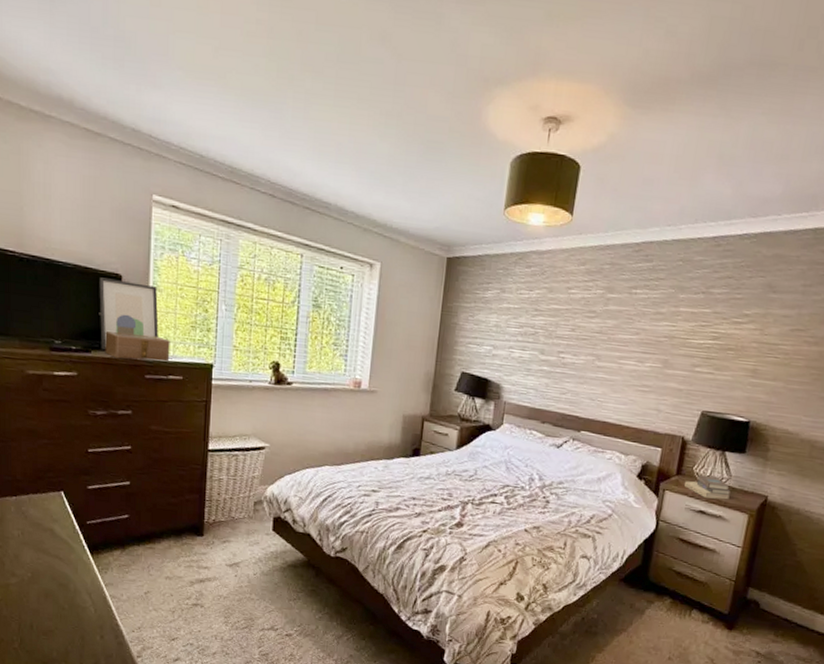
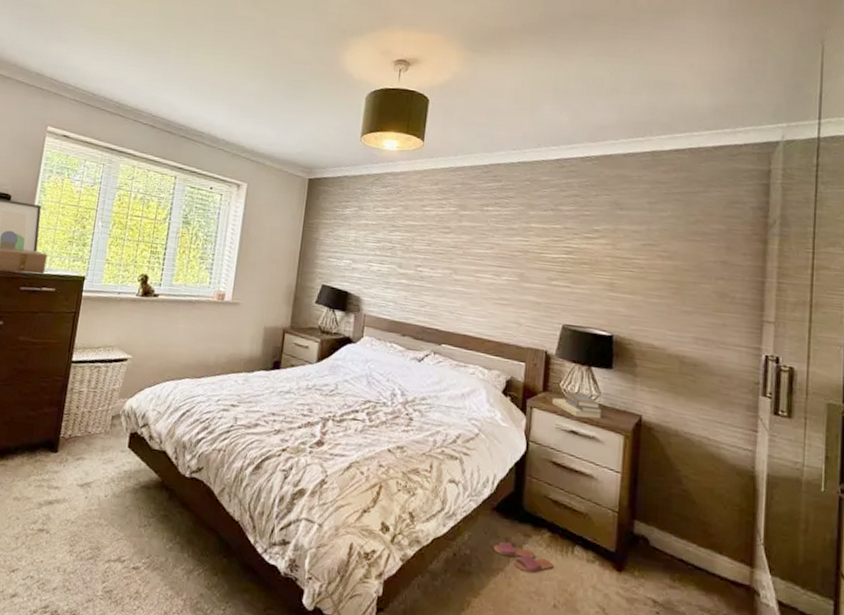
slippers: none [618,607,672,632] -> present [493,541,554,573]

